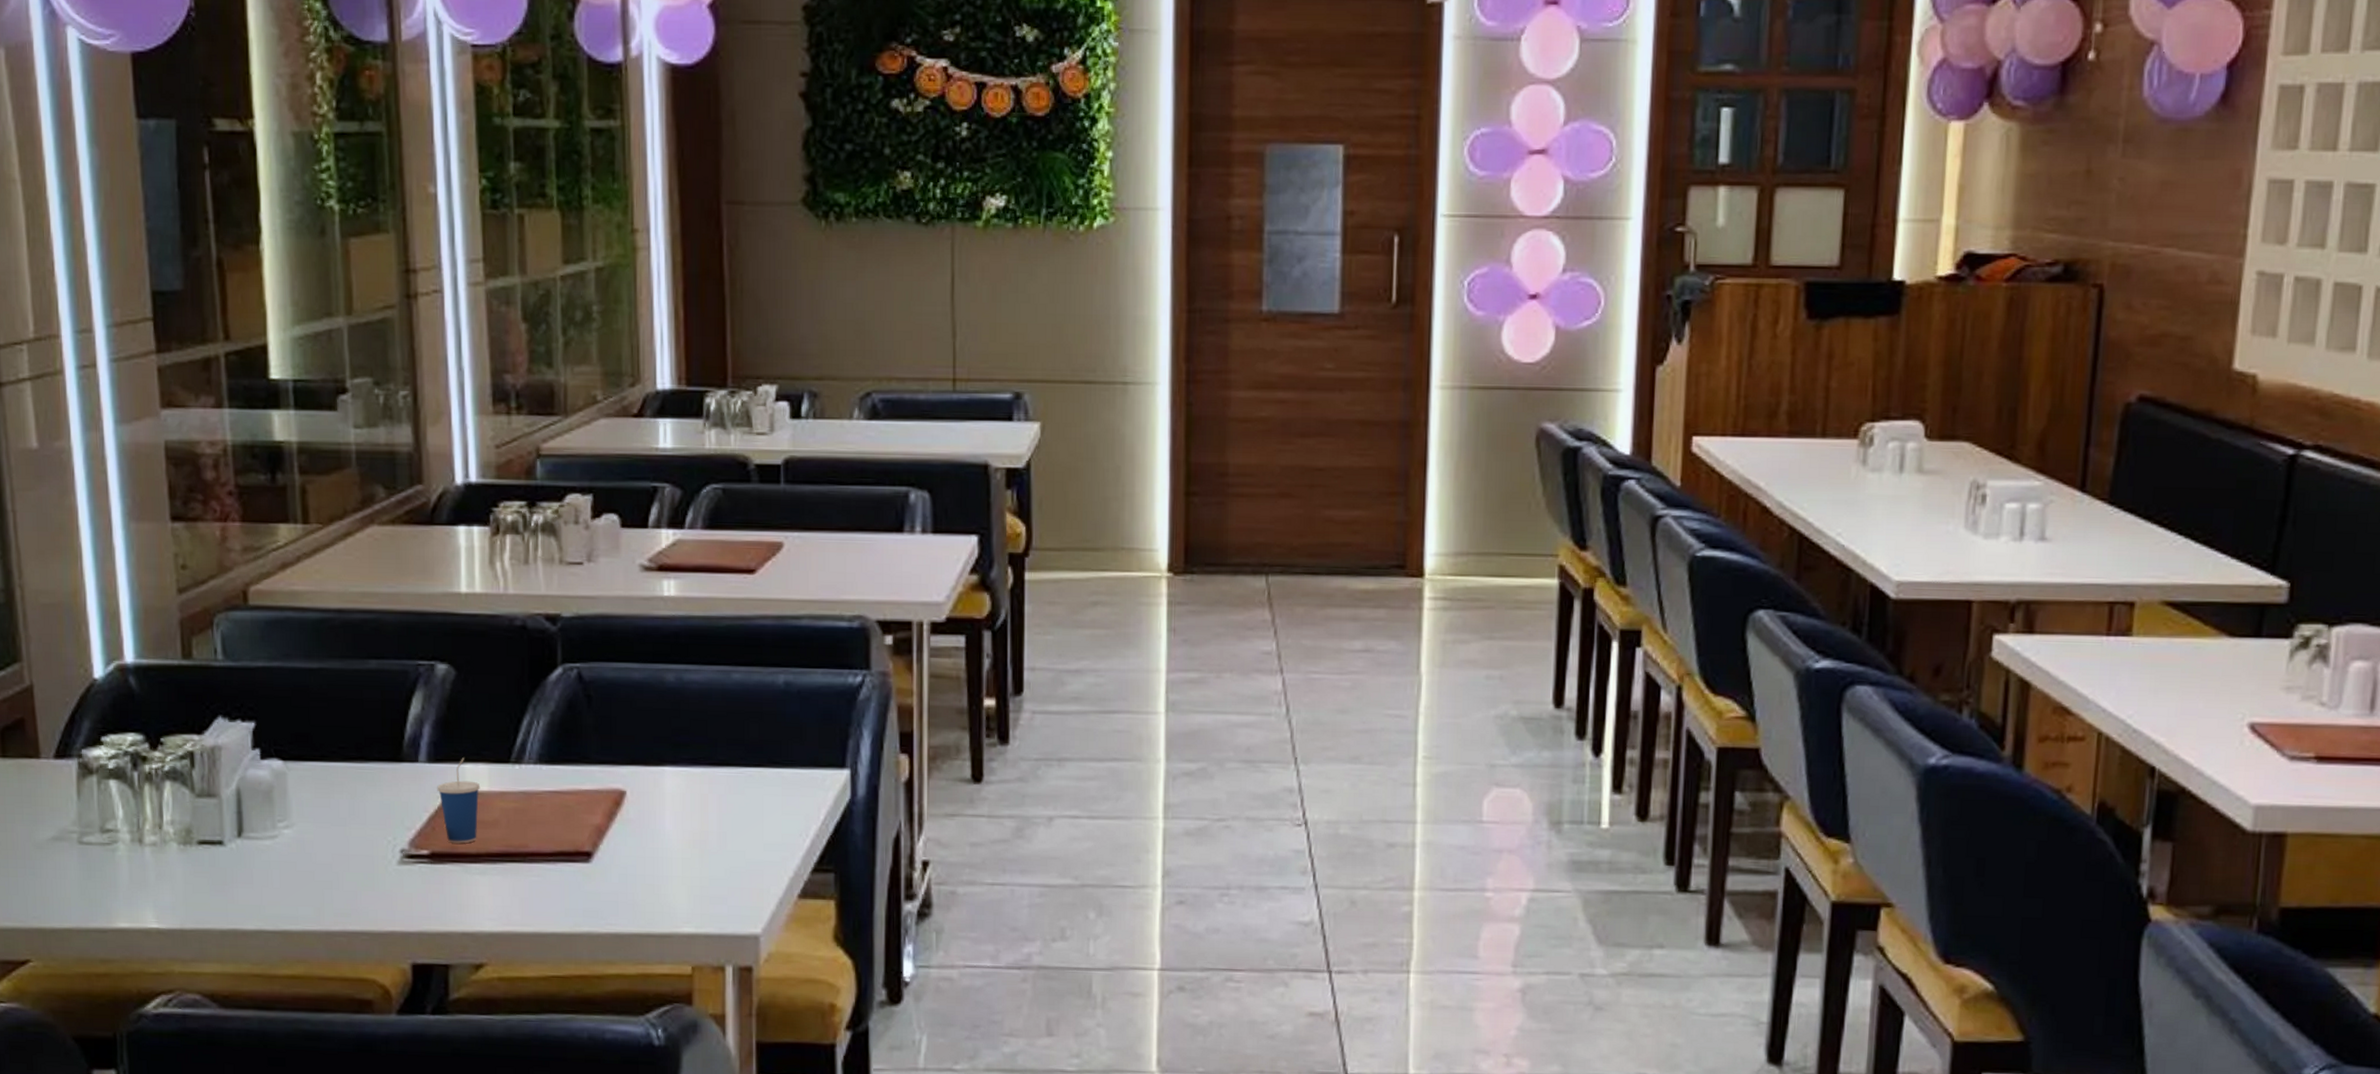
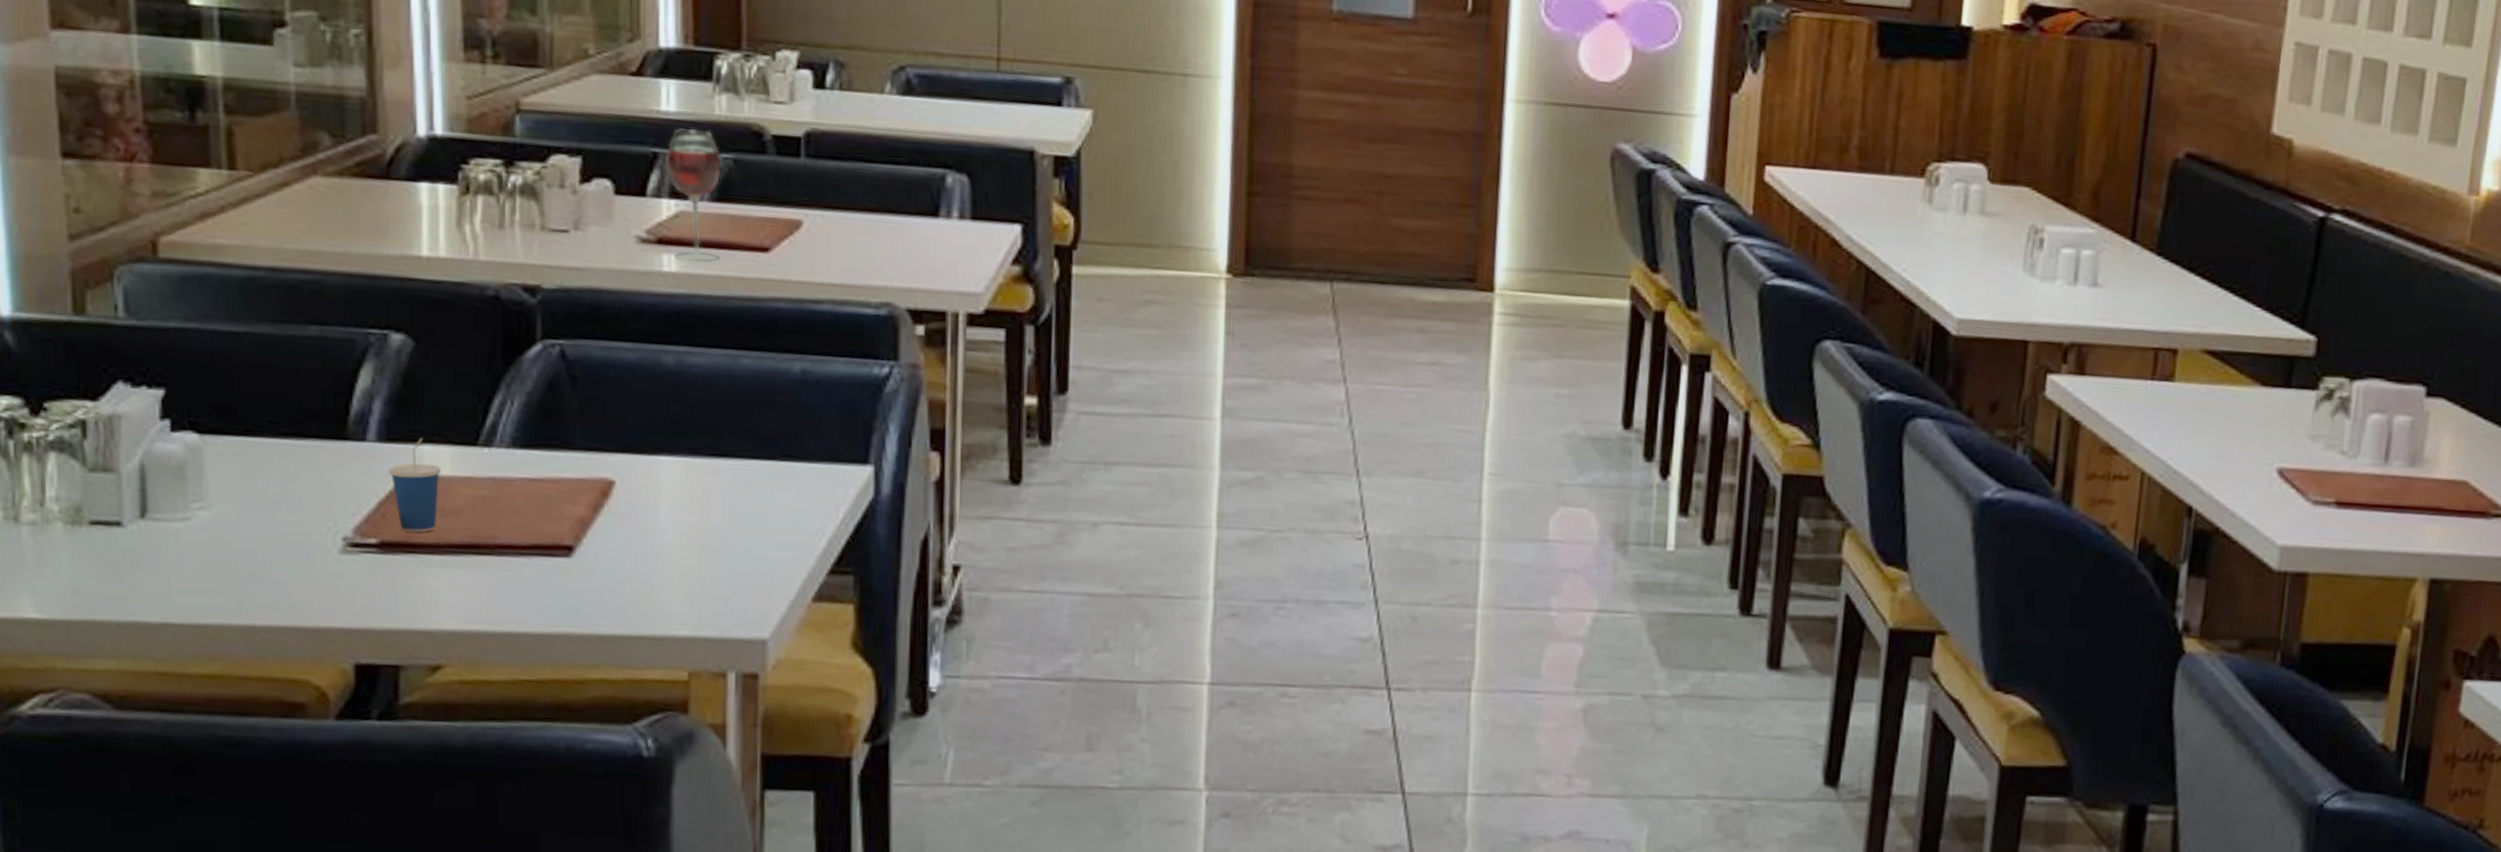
wineglass: none [664,463,712,587] -> present [666,129,722,264]

